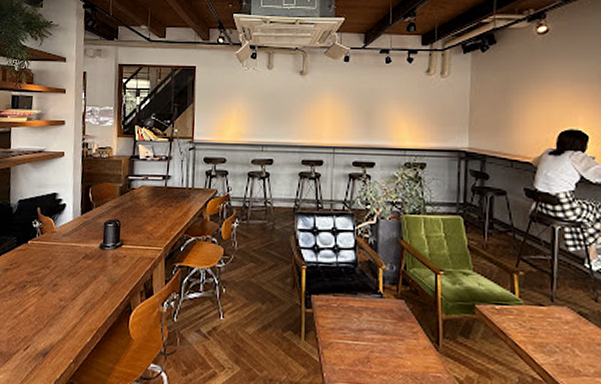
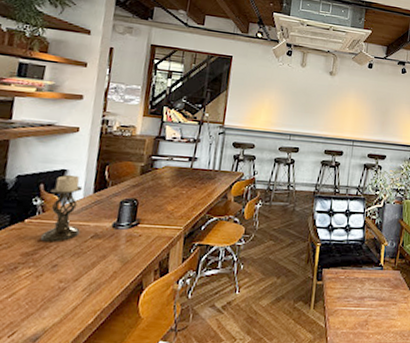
candle holder: none [41,197,73,263] -> present [40,174,82,243]

